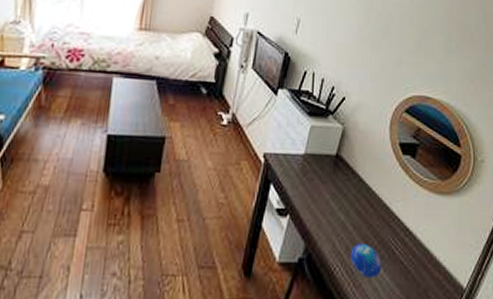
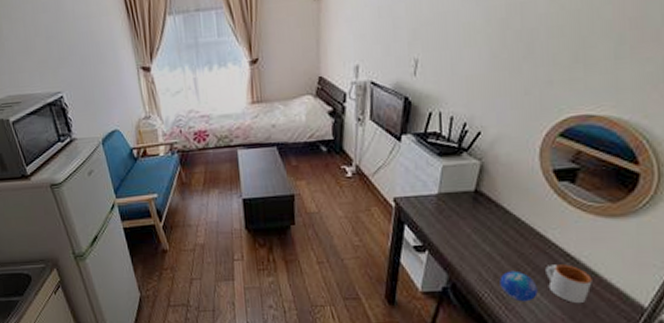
mug: none [389,239,425,281] -> present [545,264,592,303]

